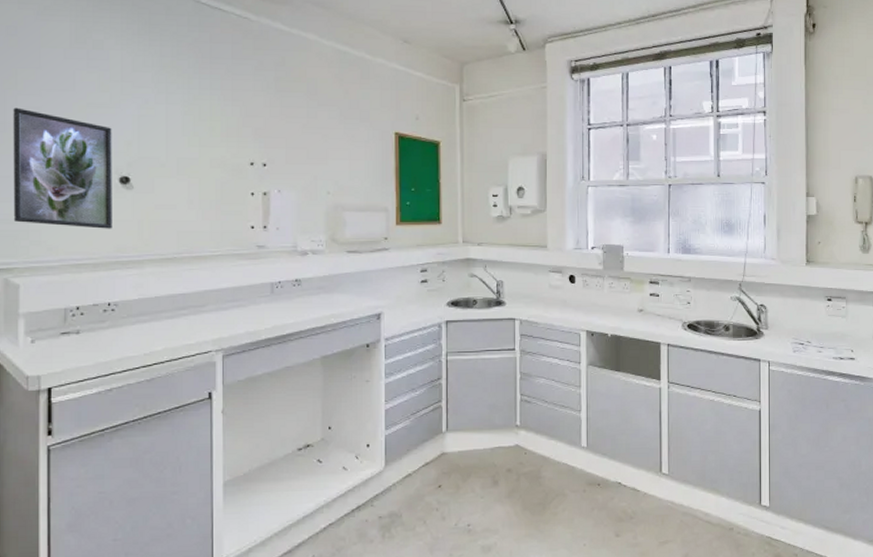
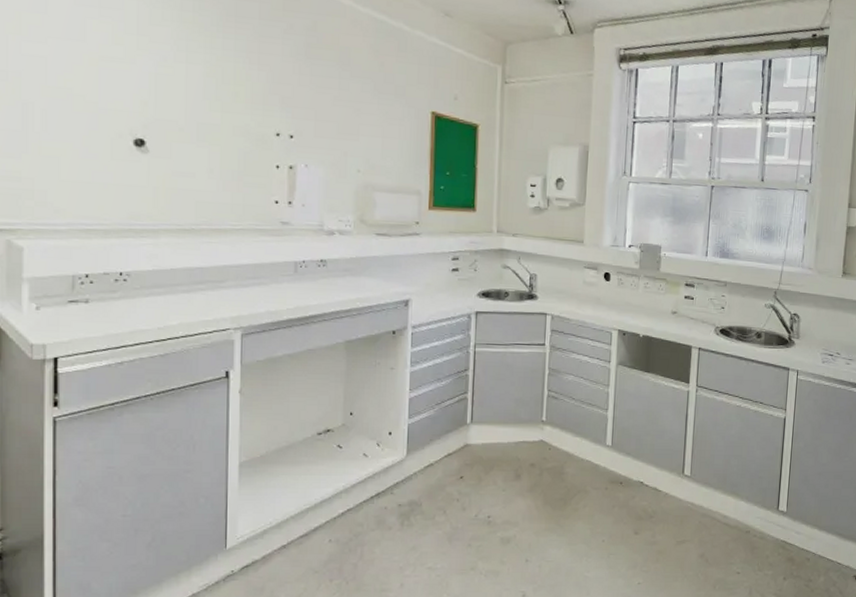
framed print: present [13,107,112,229] -> none [17,55,127,194]

